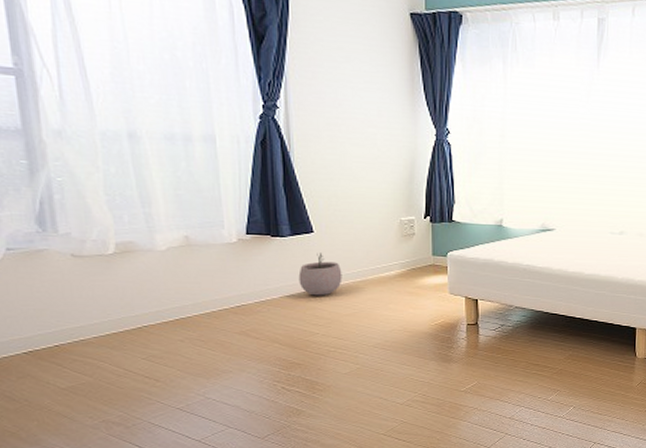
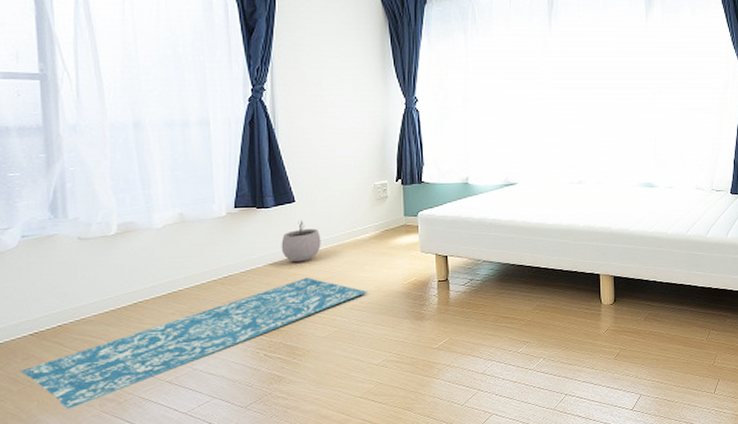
rug: none [14,313,392,430] -> present [19,278,367,409]

